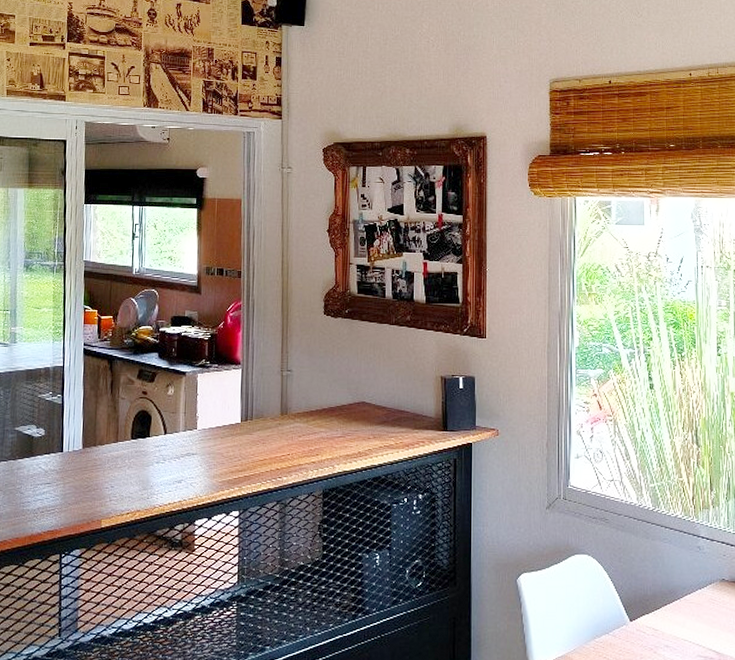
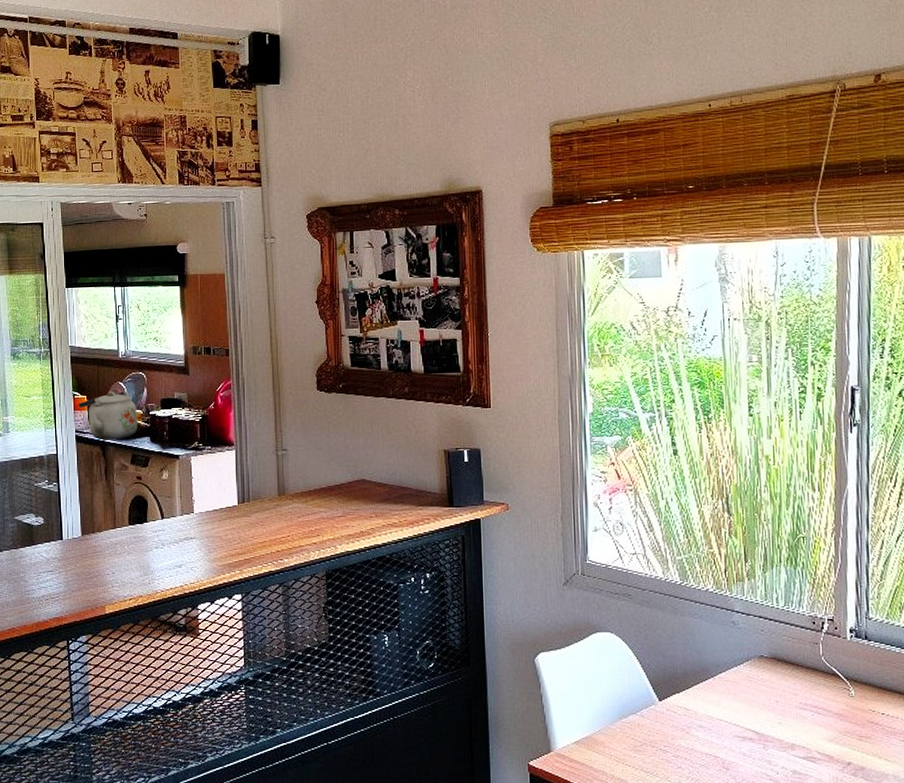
kettle: none [88,307,147,355] -> present [78,391,138,440]

